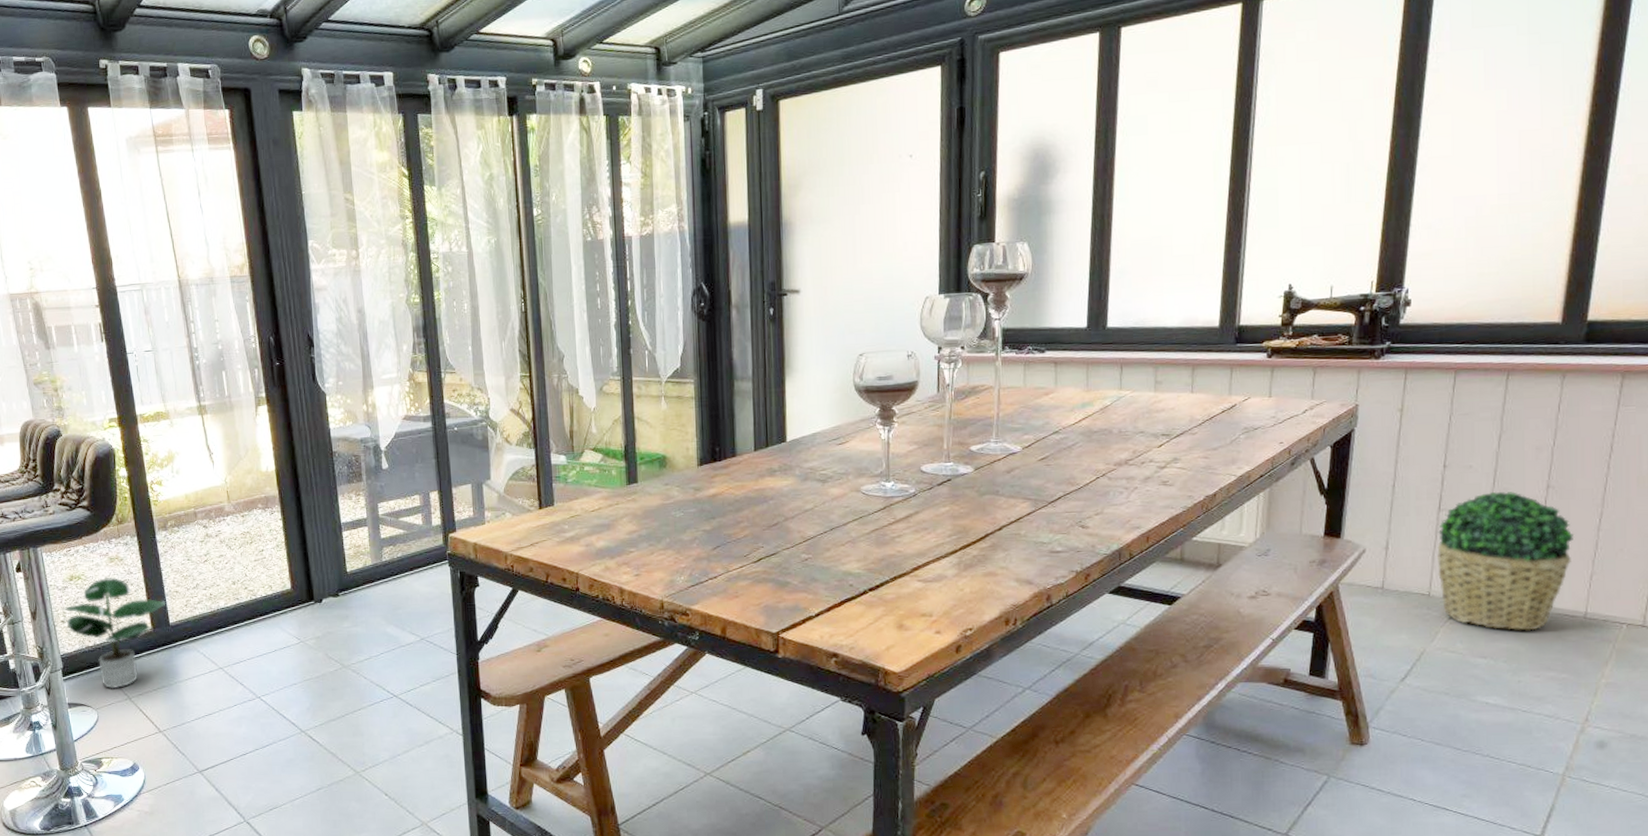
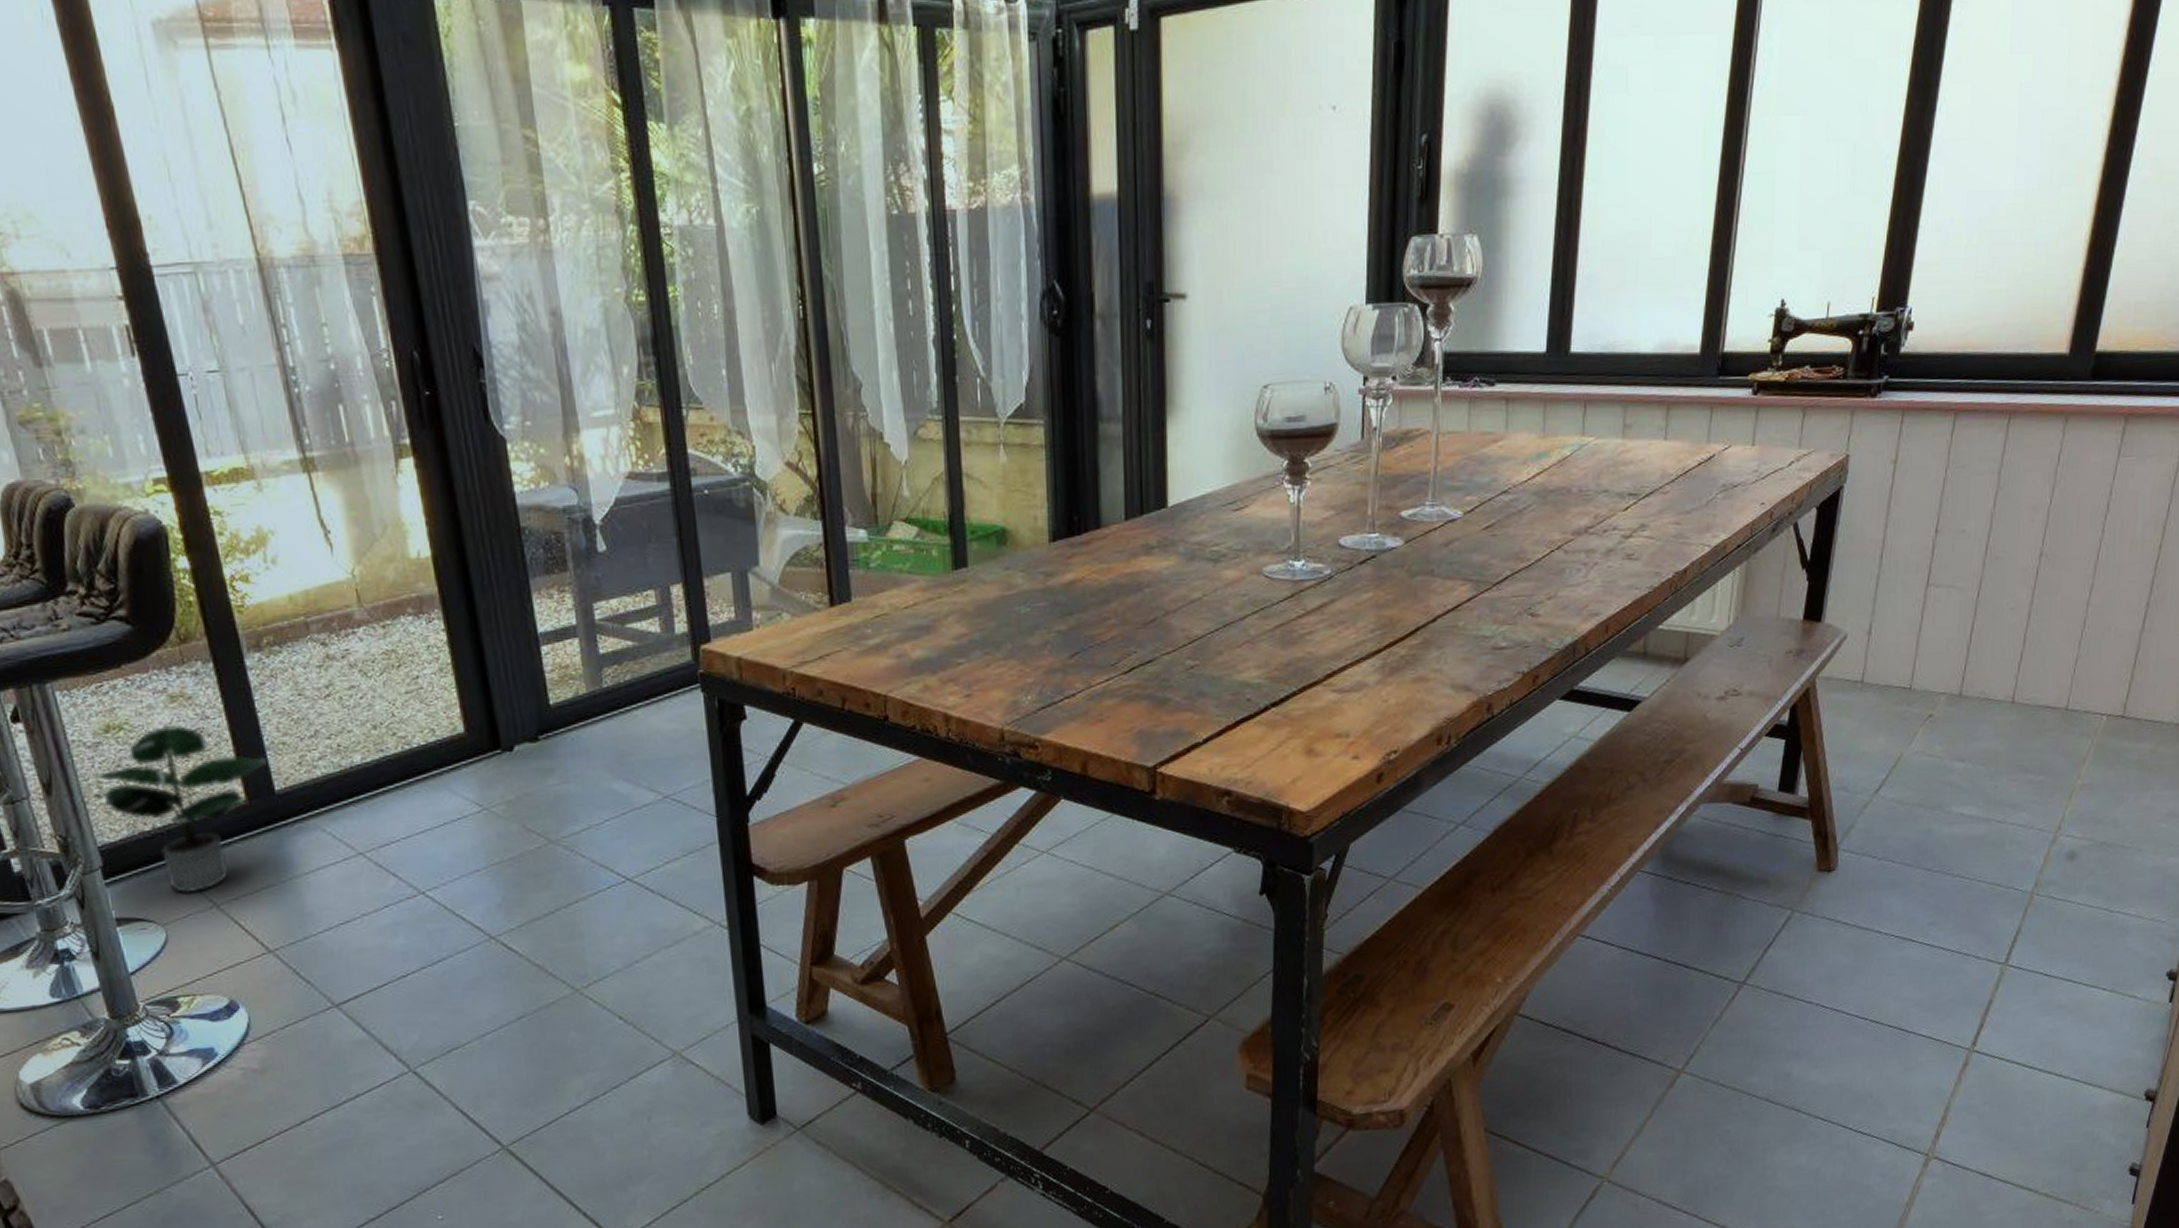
potted plant: present [1437,491,1575,631] -> none [1921,561,2064,727]

